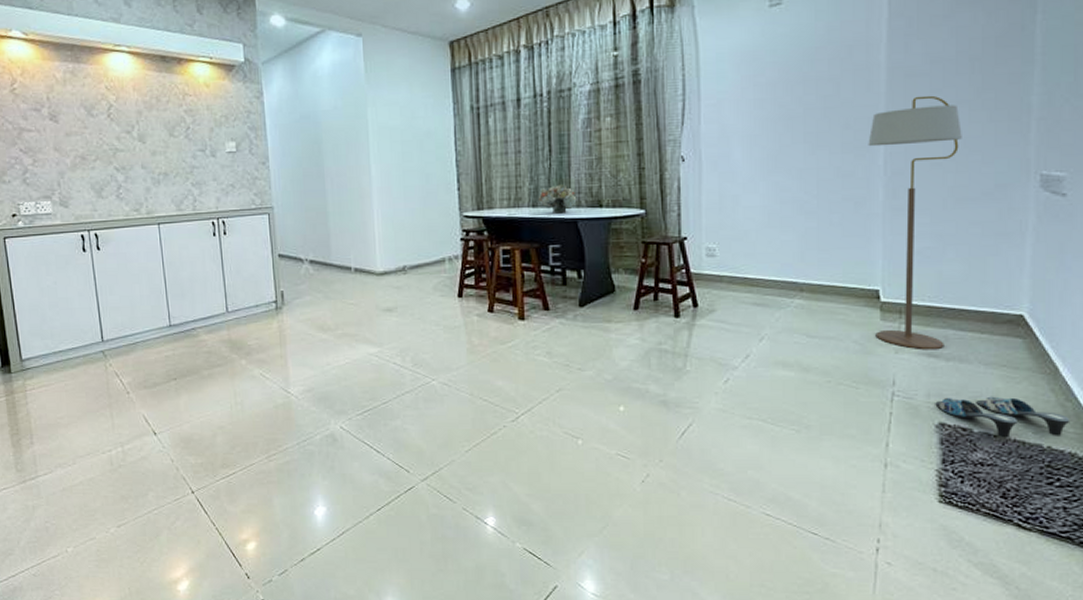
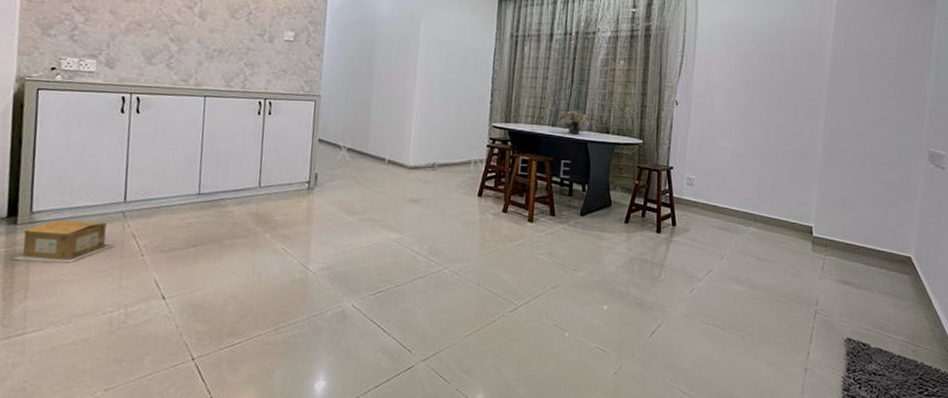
cardboard box: none [13,363,101,409] -> present [11,219,115,263]
floor lamp: present [868,95,962,350] -> none [807,79,879,279]
slippers: present [935,396,1070,437] -> none [845,318,938,355]

